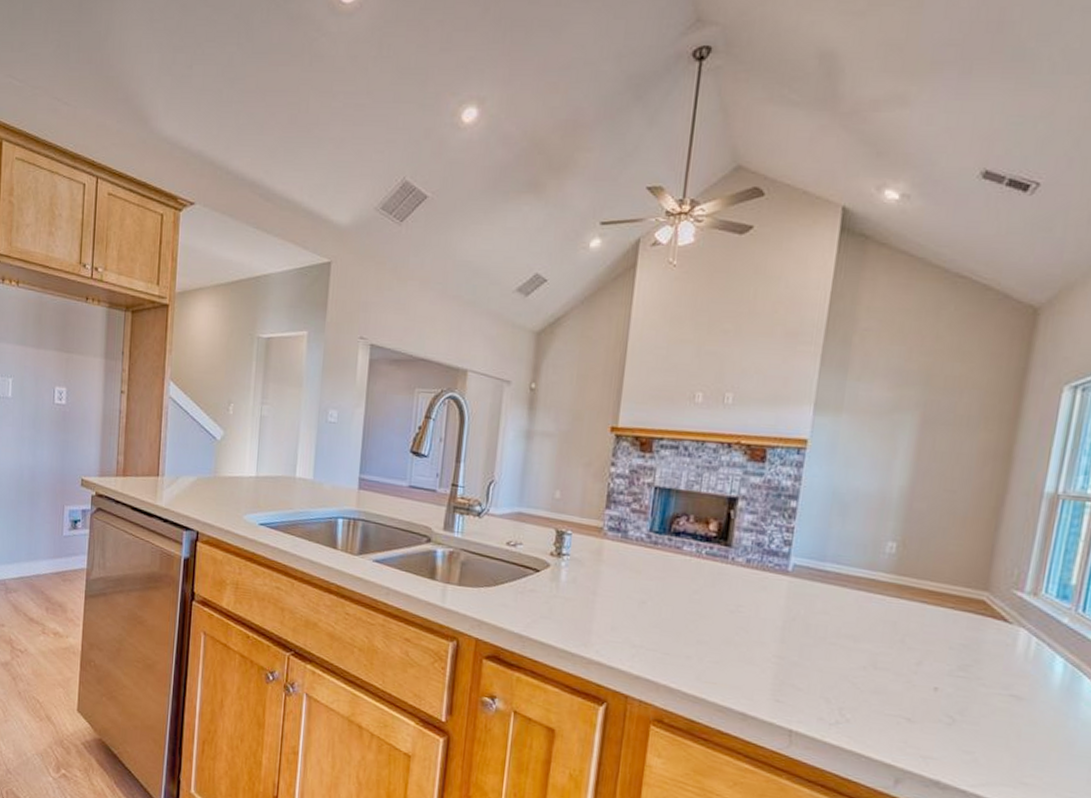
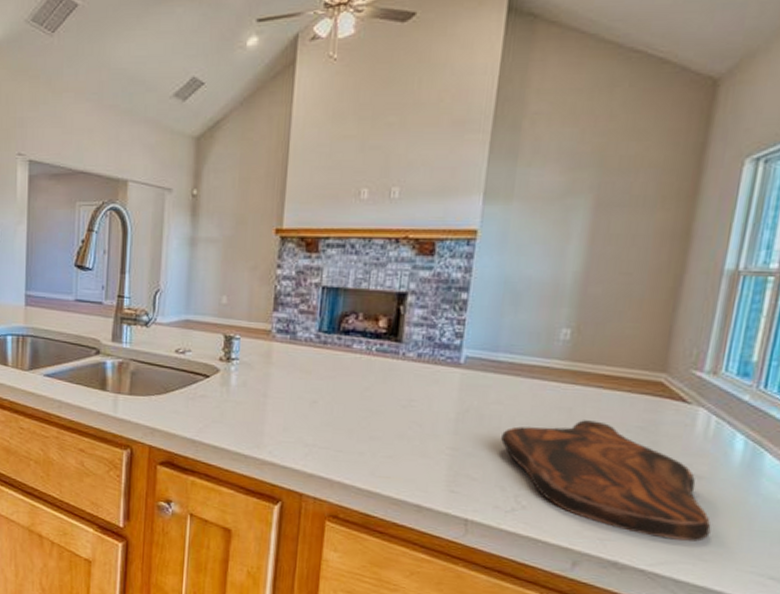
cutting board: none [827,634,1032,764] -> present [501,420,711,542]

